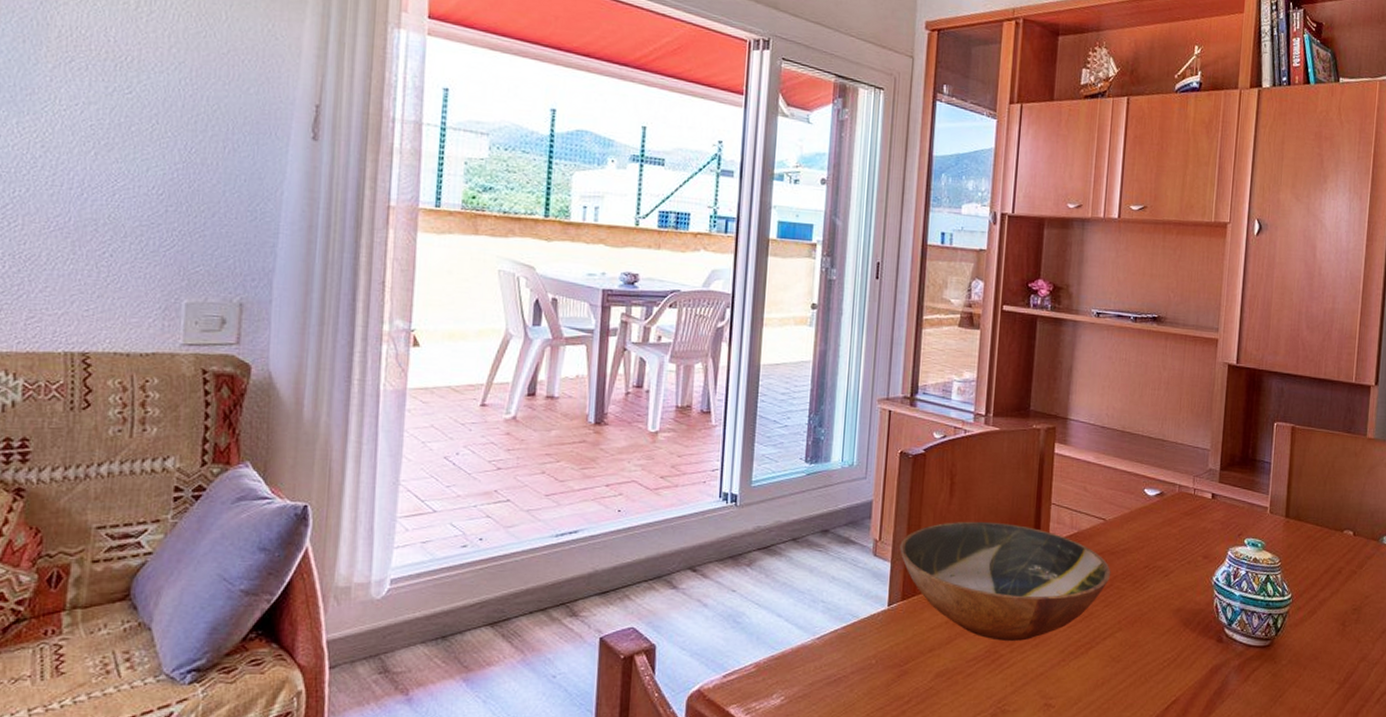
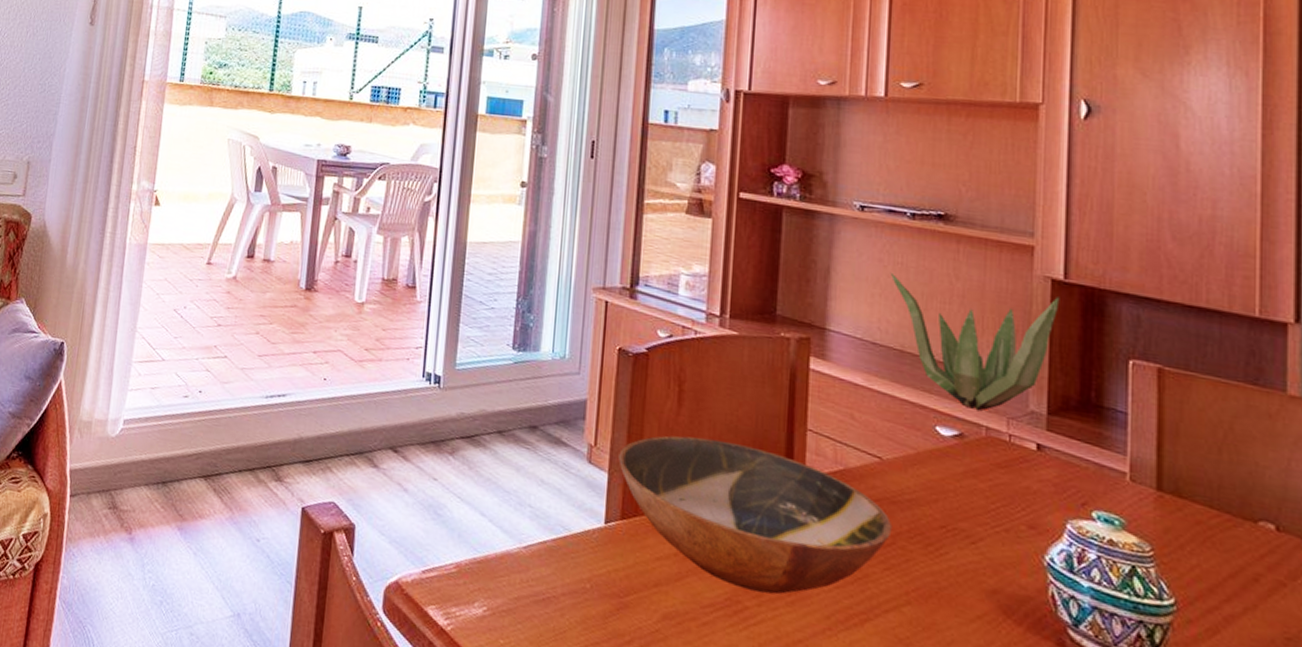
plant: none [1116,367,1233,472] -> present [890,272,1060,411]

